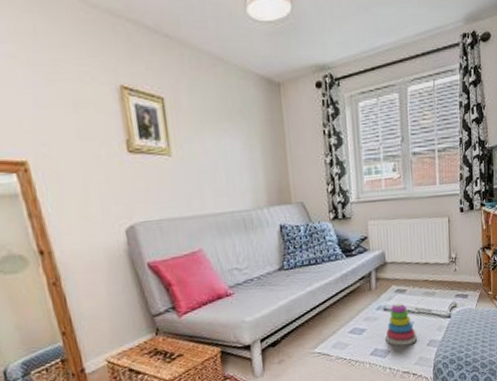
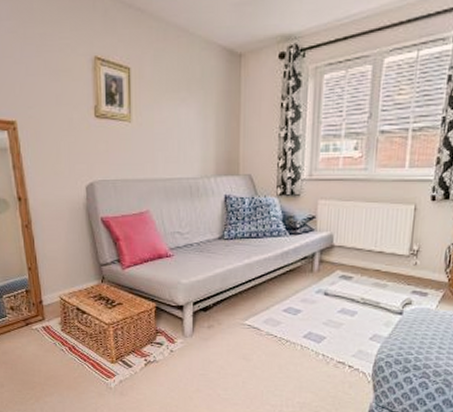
stacking toy: present [385,302,417,346] -> none [322,289,358,335]

